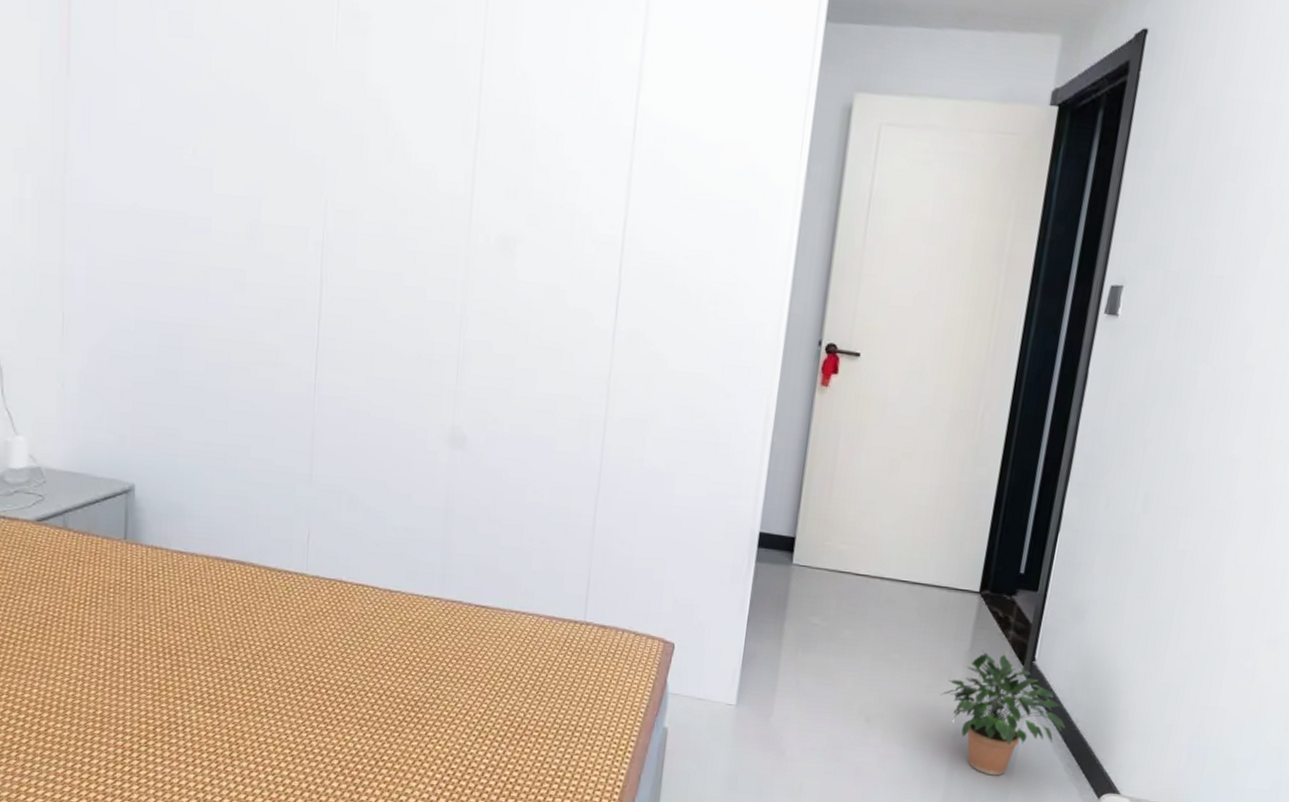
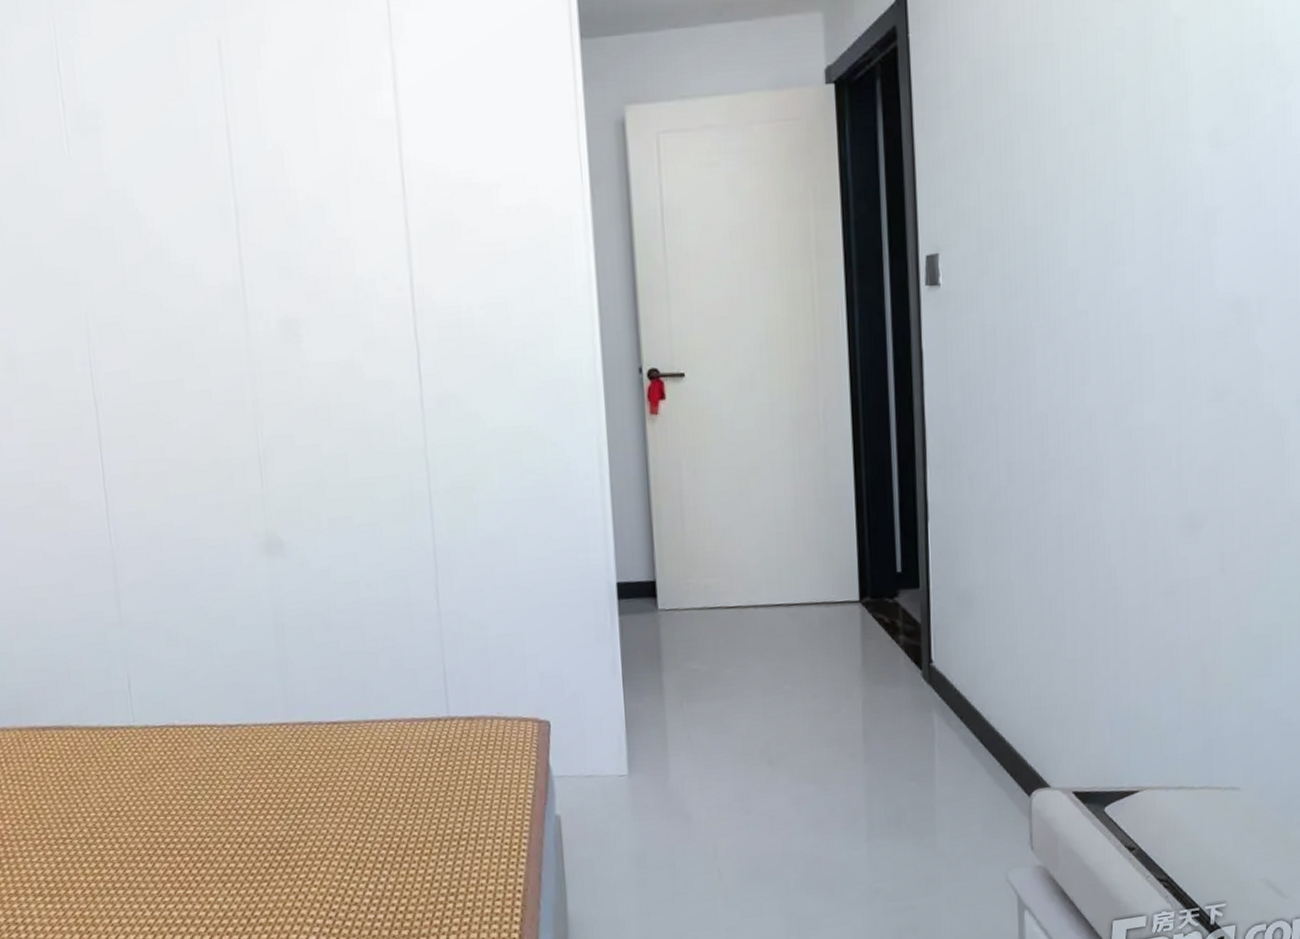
potted plant: present [940,650,1065,776] -> none [841,661,978,796]

